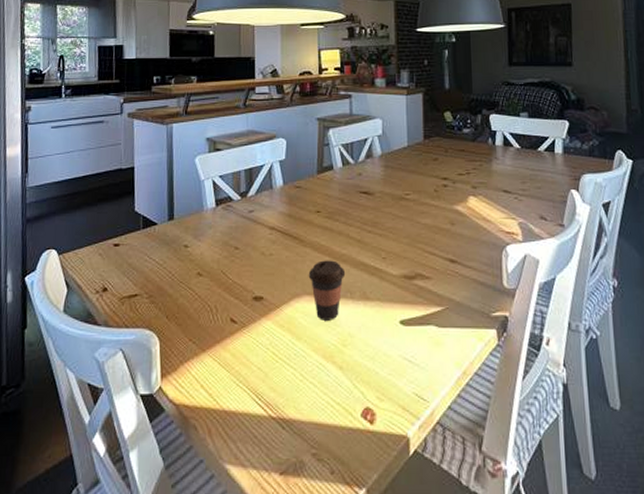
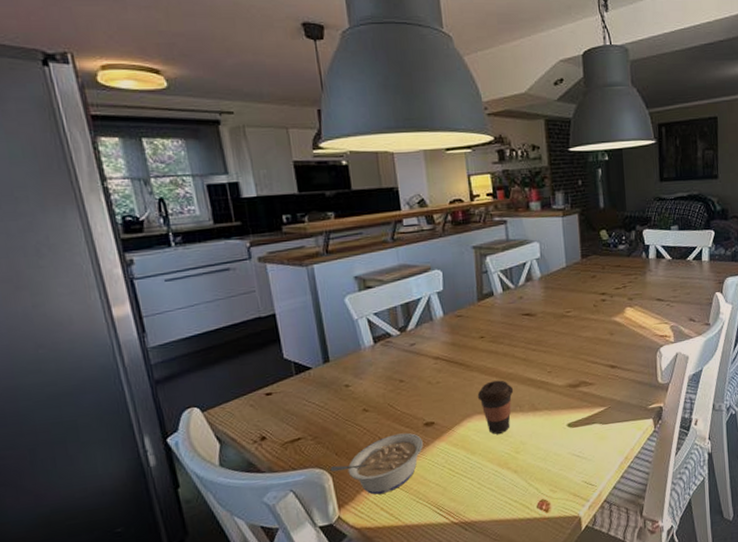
legume: none [159,304,250,369] -> present [330,432,423,495]

